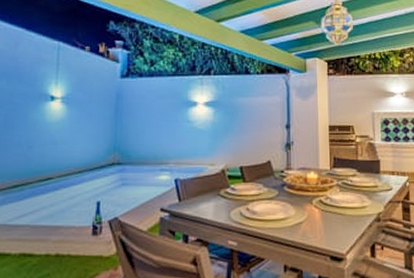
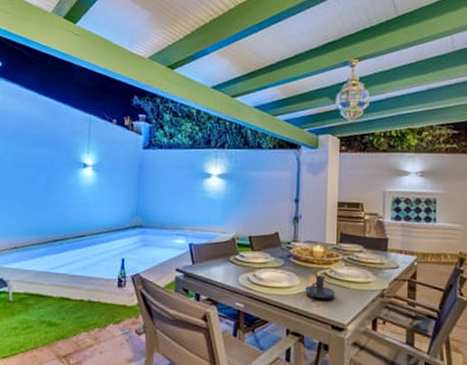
candle holder: none [301,203,332,229] -> present [305,275,335,299]

